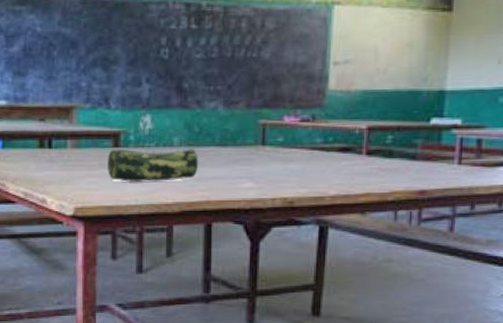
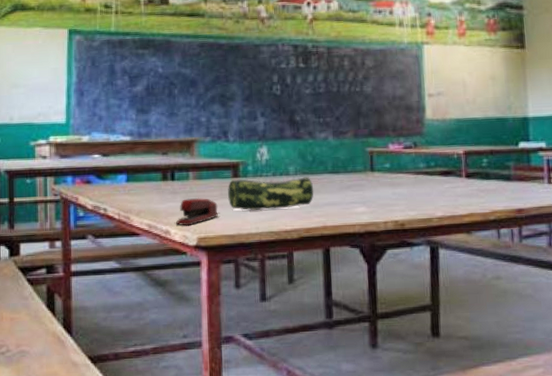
stapler: none [53,166,96,196] -> present [176,197,218,226]

